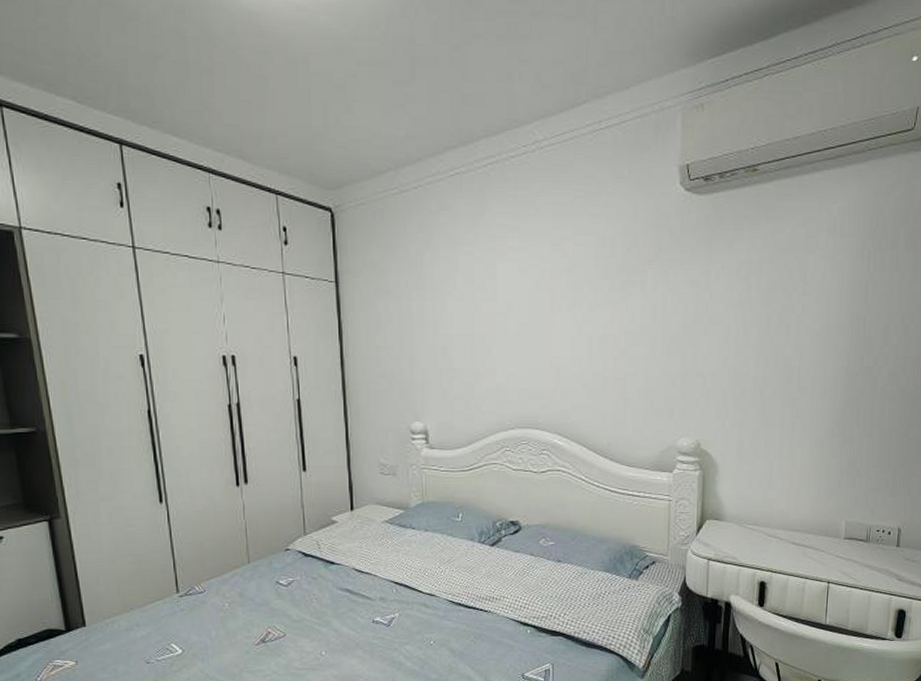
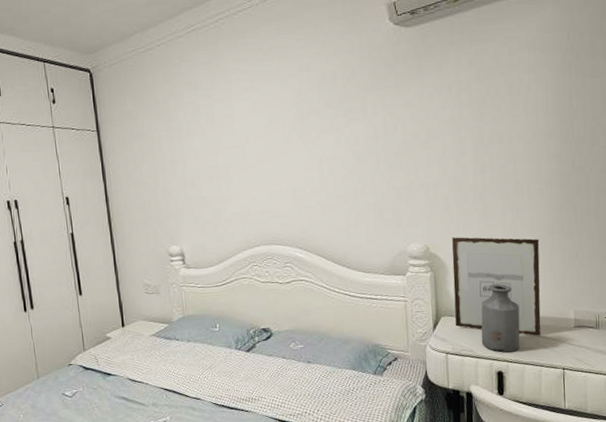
picture frame: none [721,434,818,546] -> present [451,237,541,336]
bottle: none [746,488,790,563] -> present [481,284,520,353]

